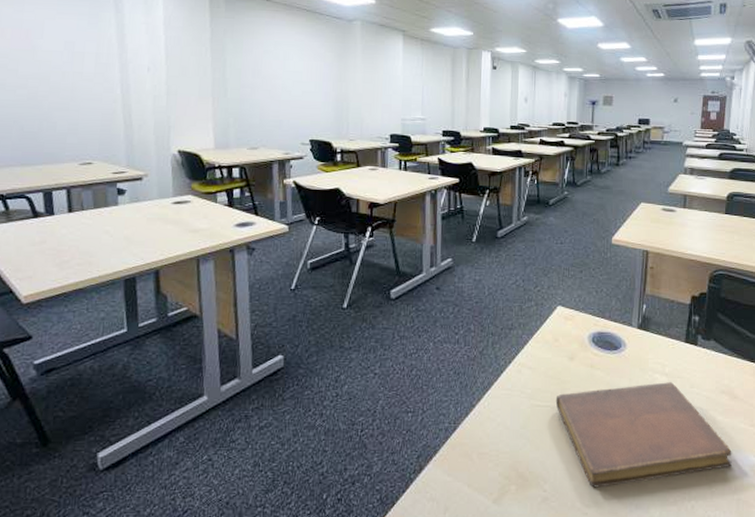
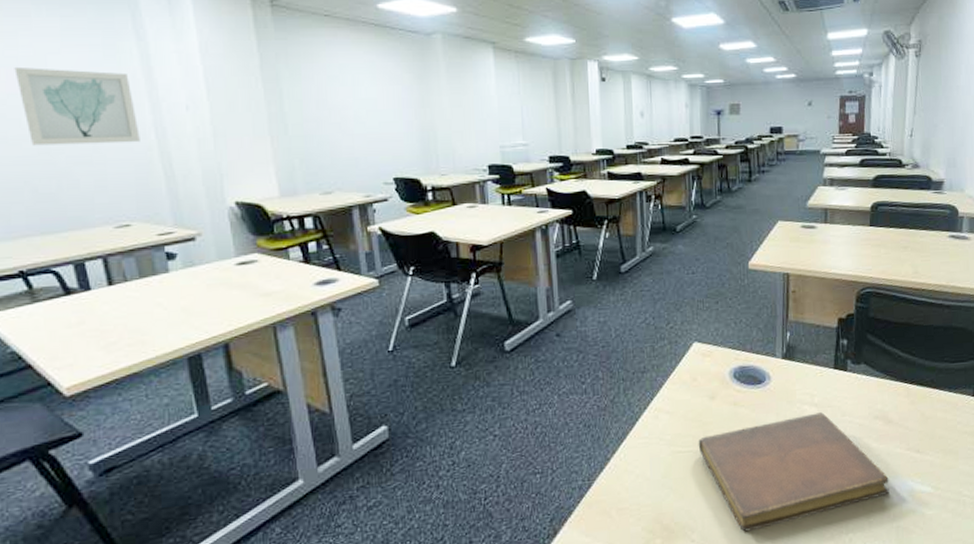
wall art: none [18,27,109,96] -> present [14,66,140,146]

